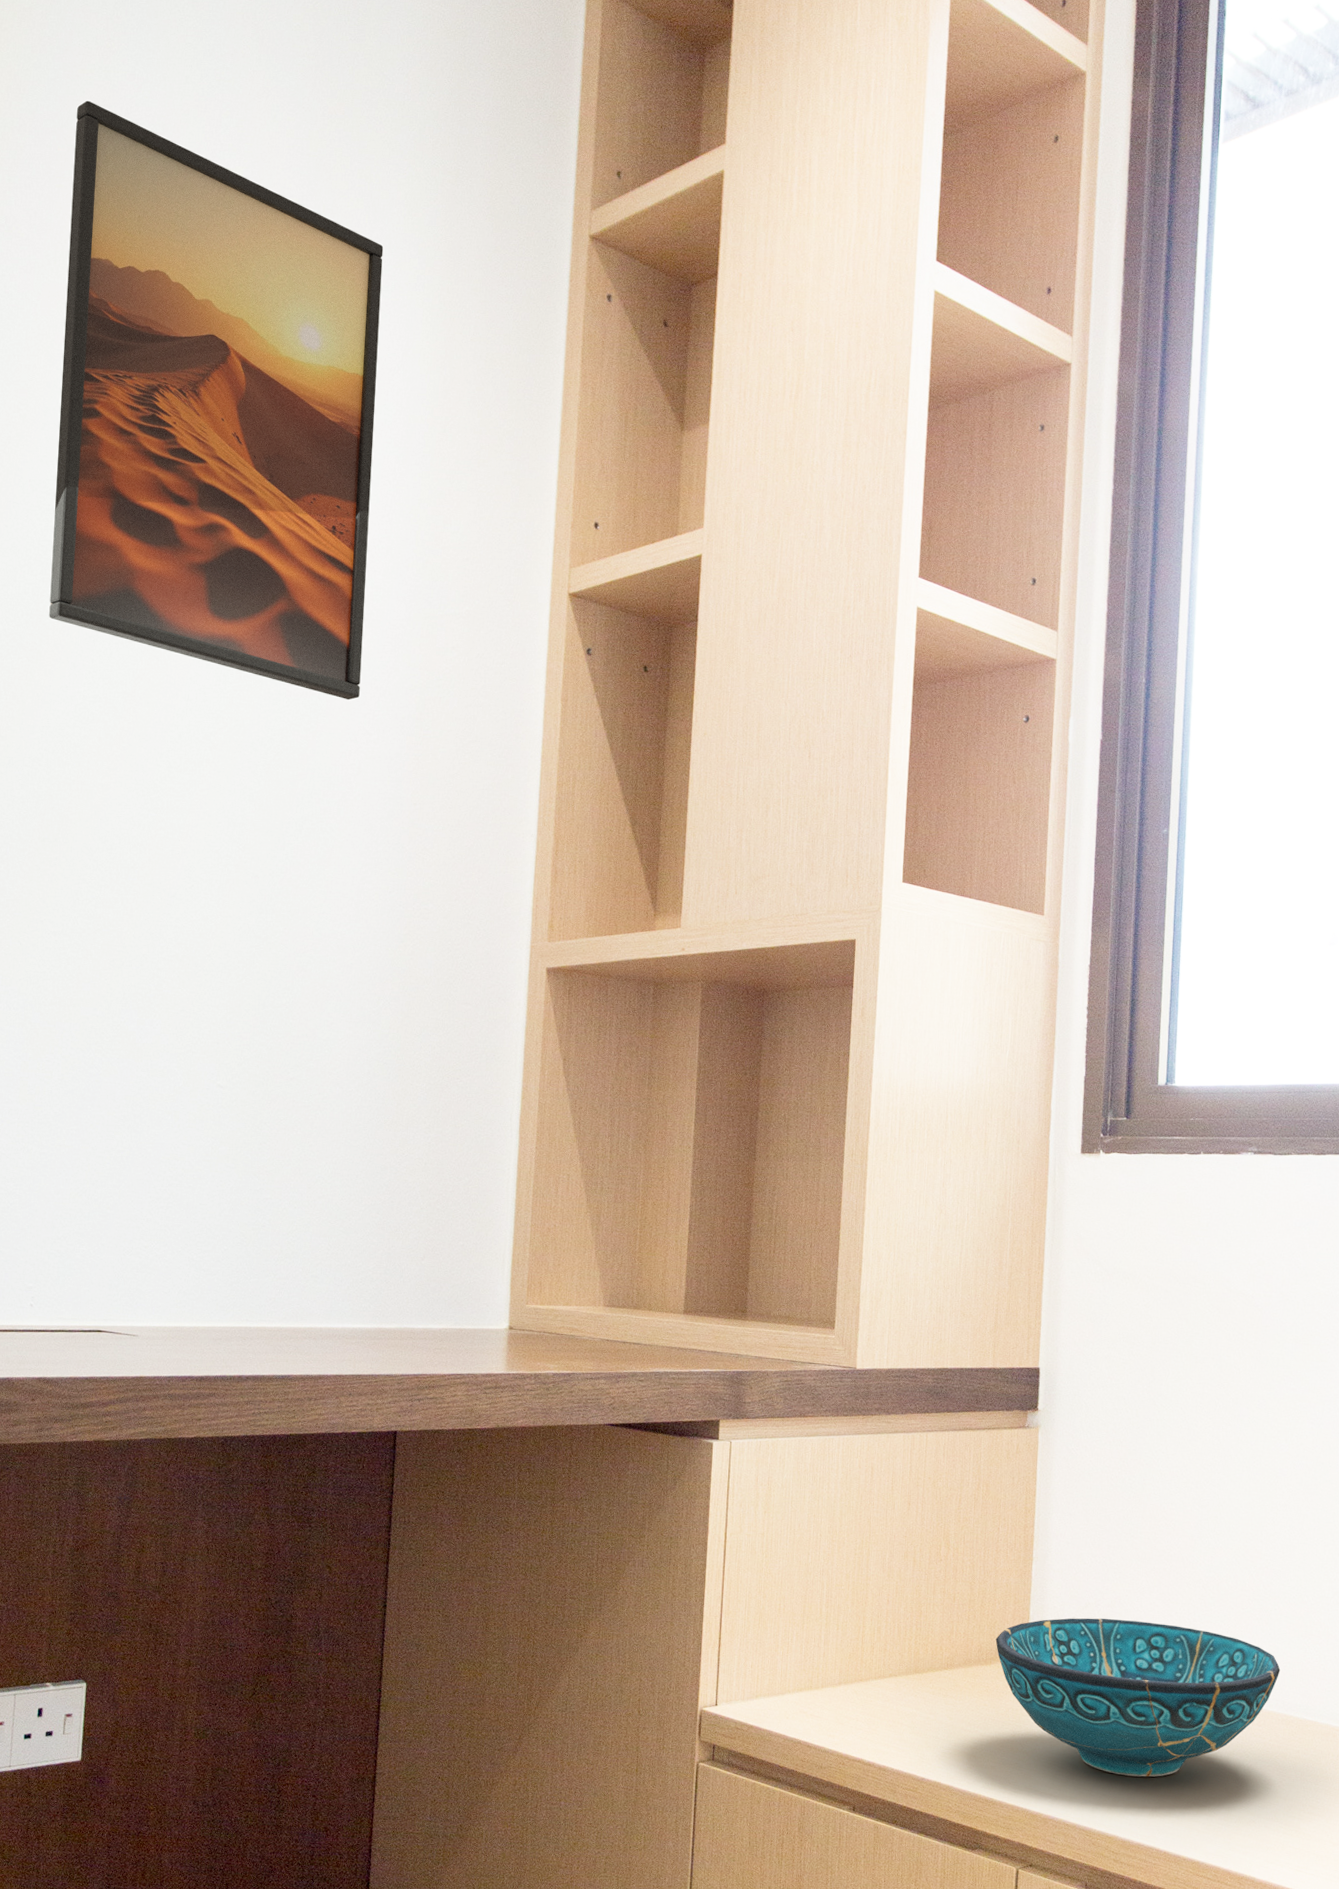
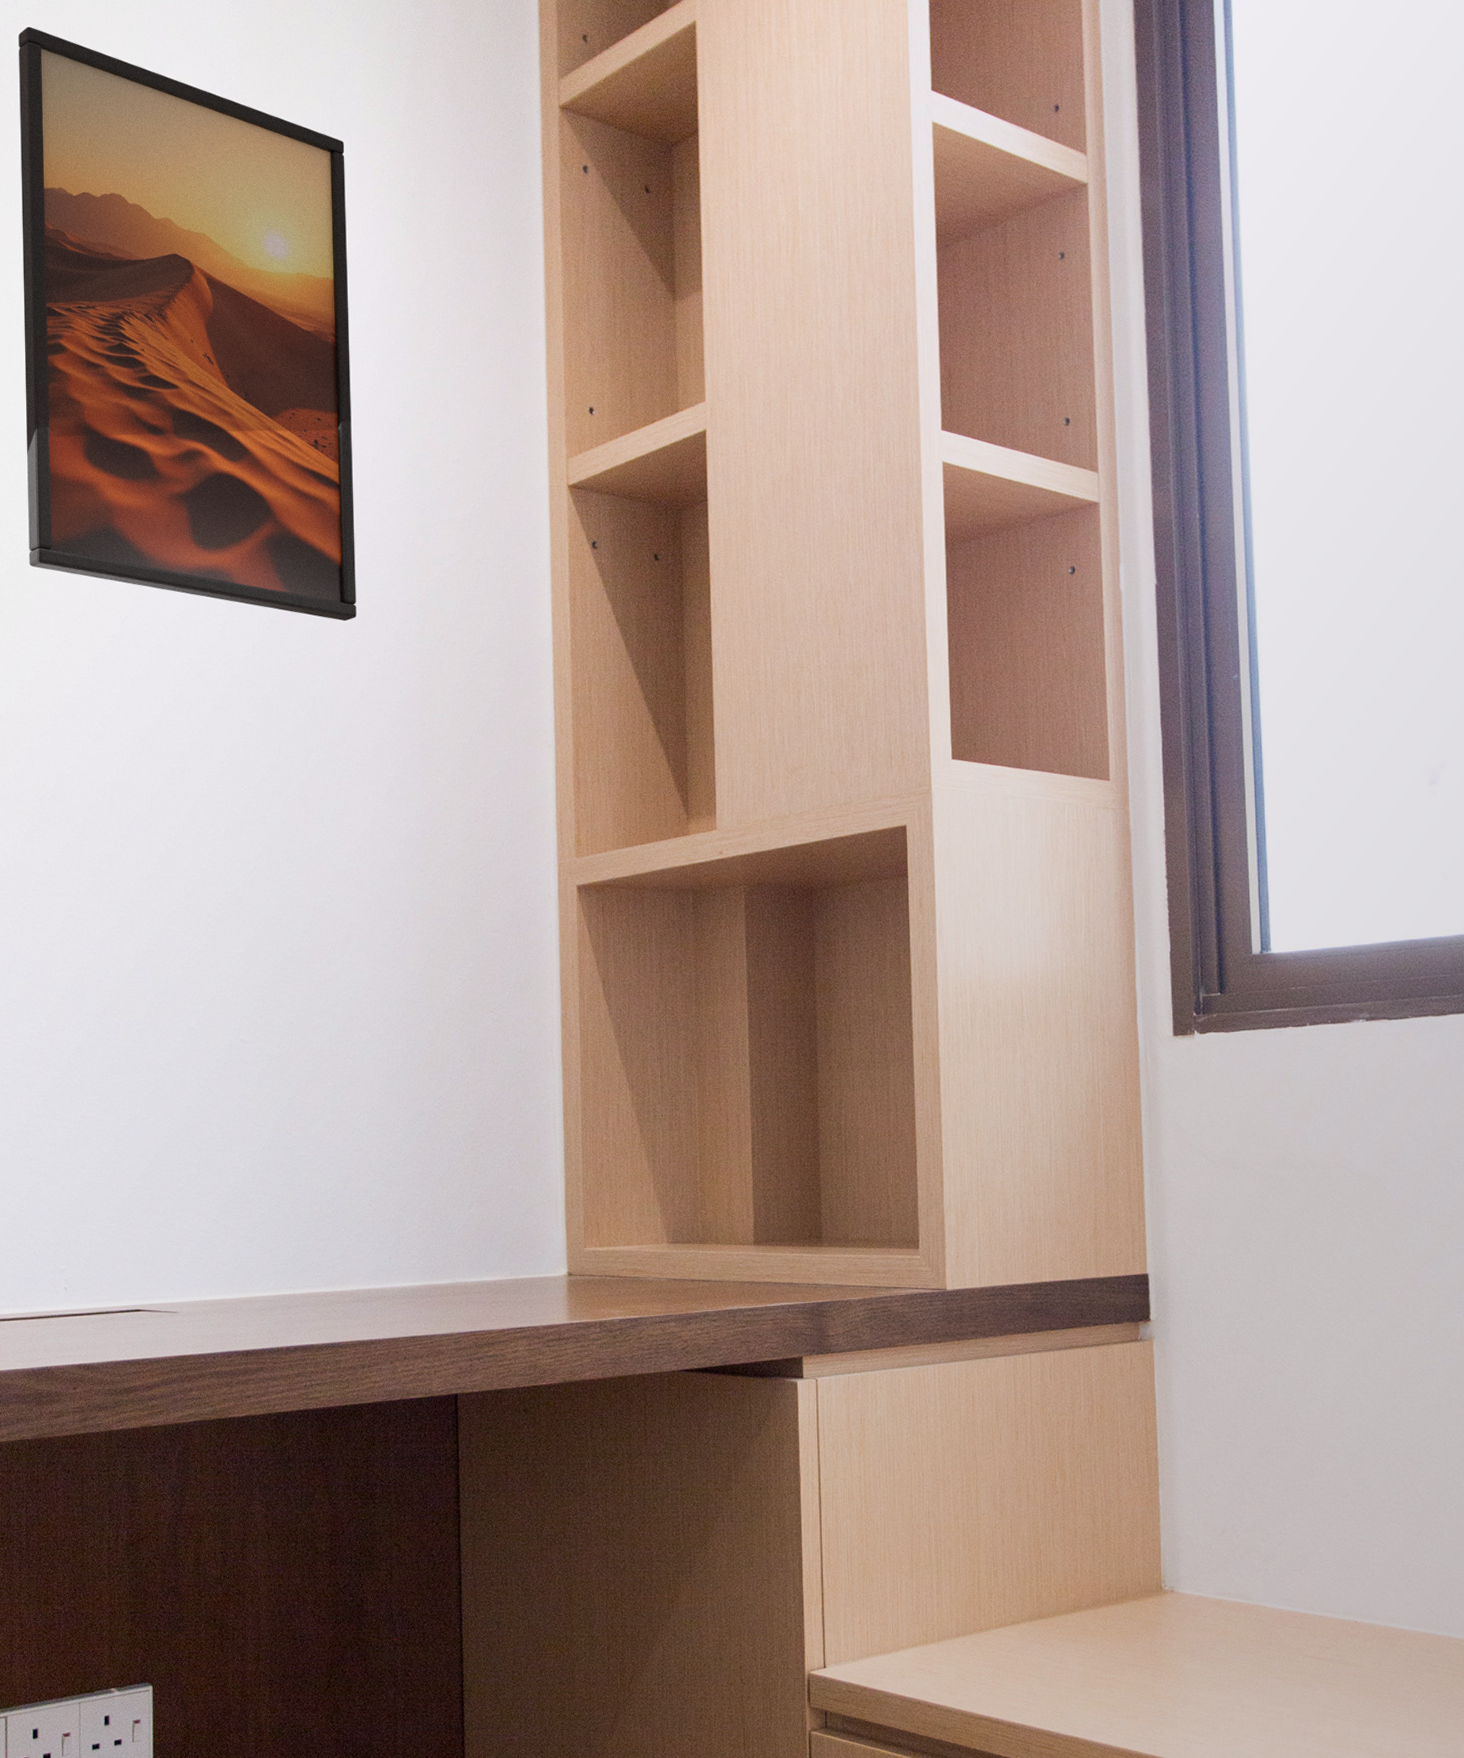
decorative bowl: present [995,1618,1281,1777] -> none [1125,1544,1448,1718]

